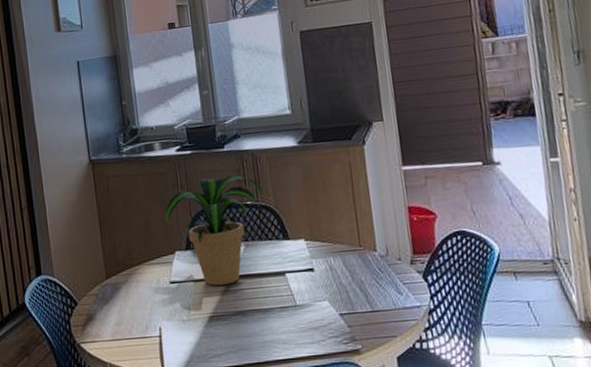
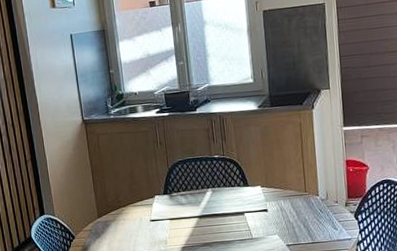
potted plant: present [164,174,263,286] -> none [146,133,228,223]

